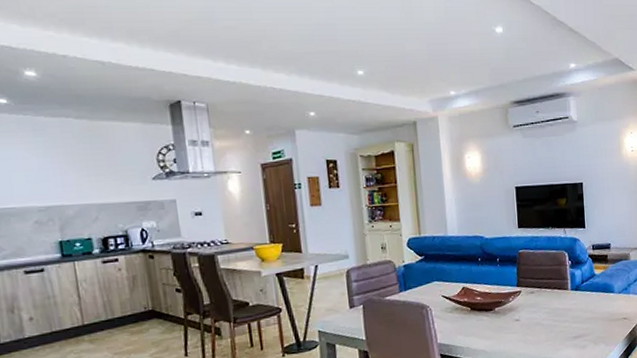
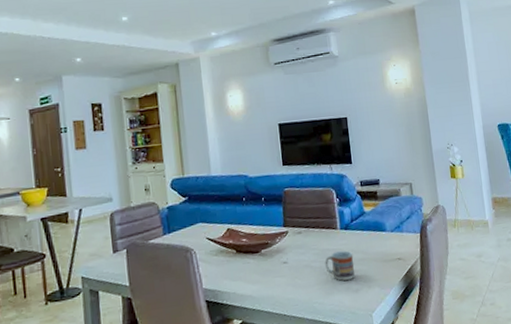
cup: none [555,310,583,338] -> present [325,250,355,281]

